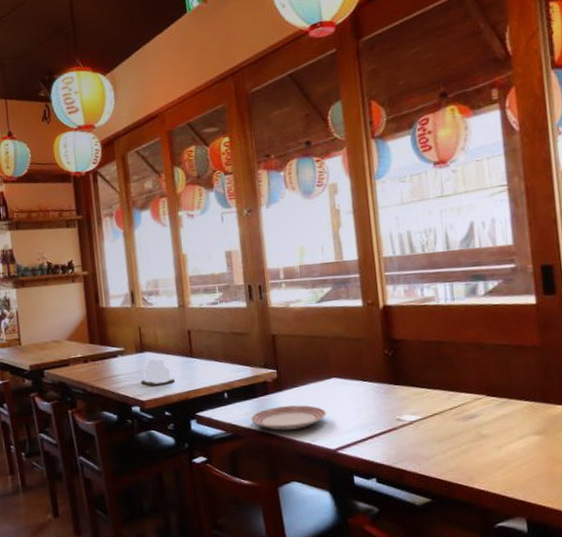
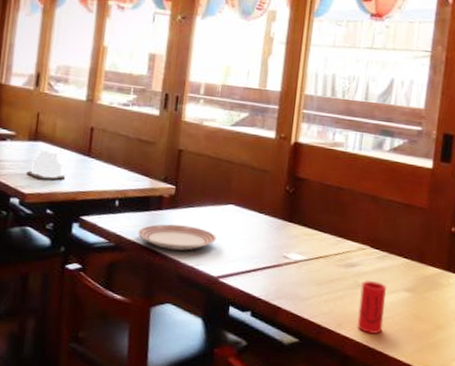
cup: none [485,429,519,483] -> present [357,279,386,334]

